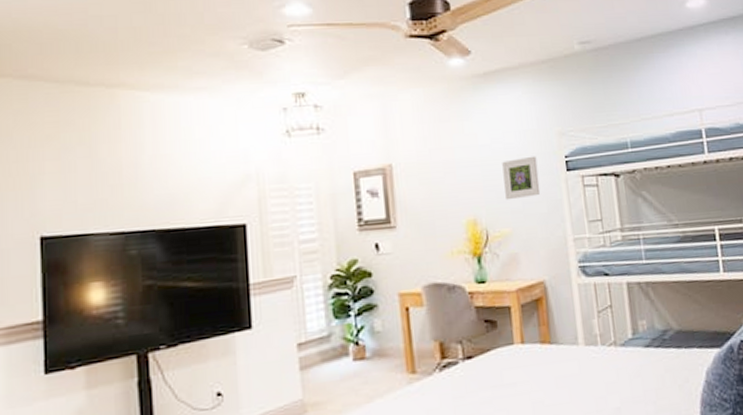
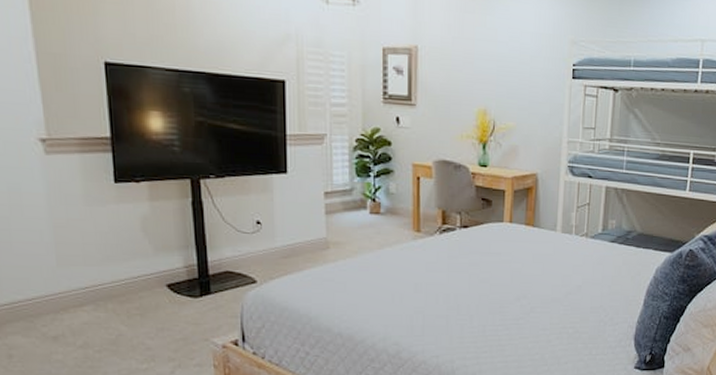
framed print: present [502,156,541,200] -> none [515,59,548,98]

